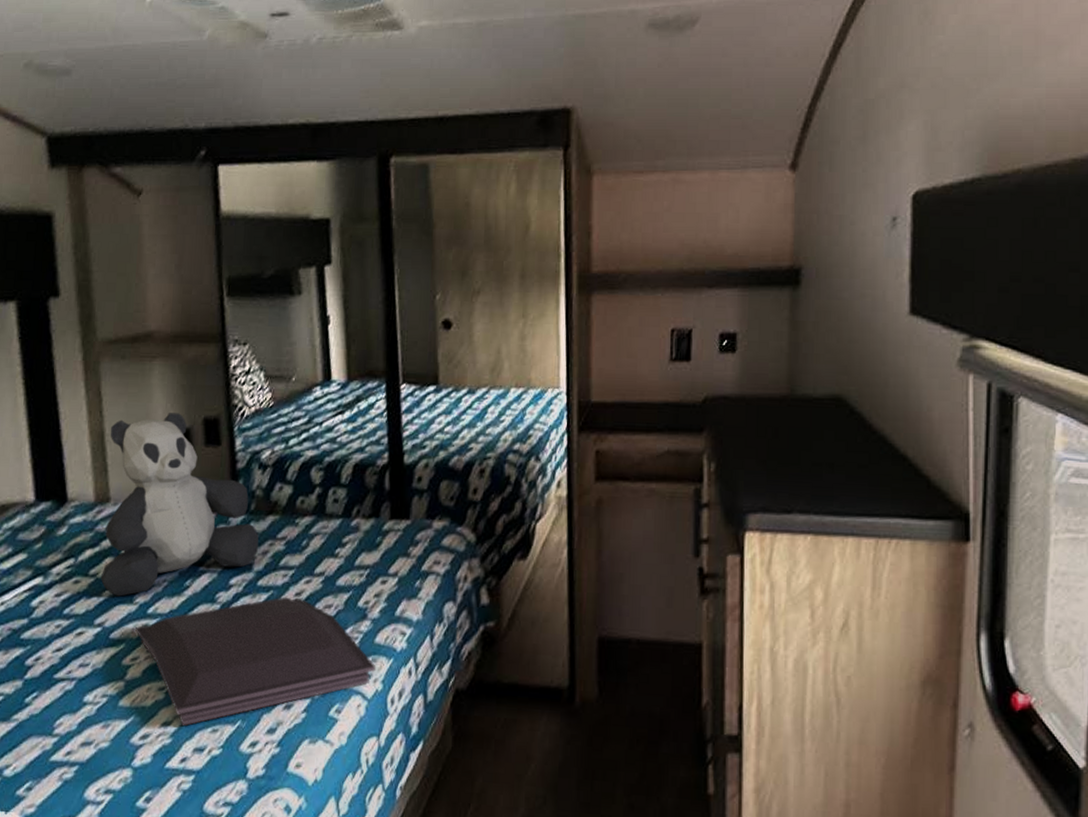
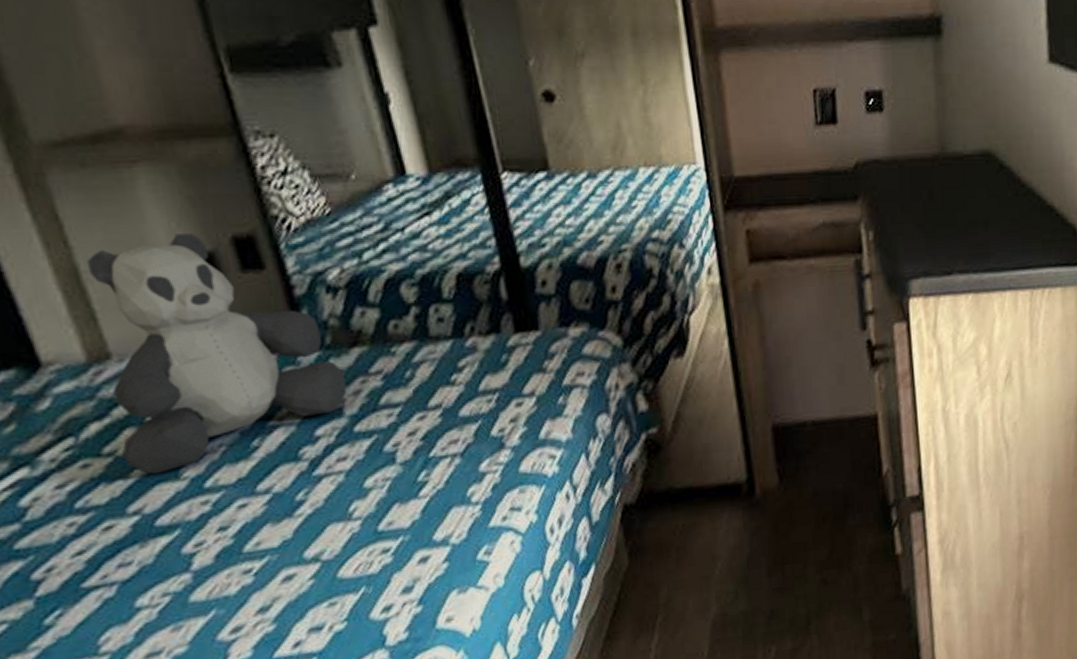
serving tray: present [135,596,376,726] -> none [191,437,527,607]

